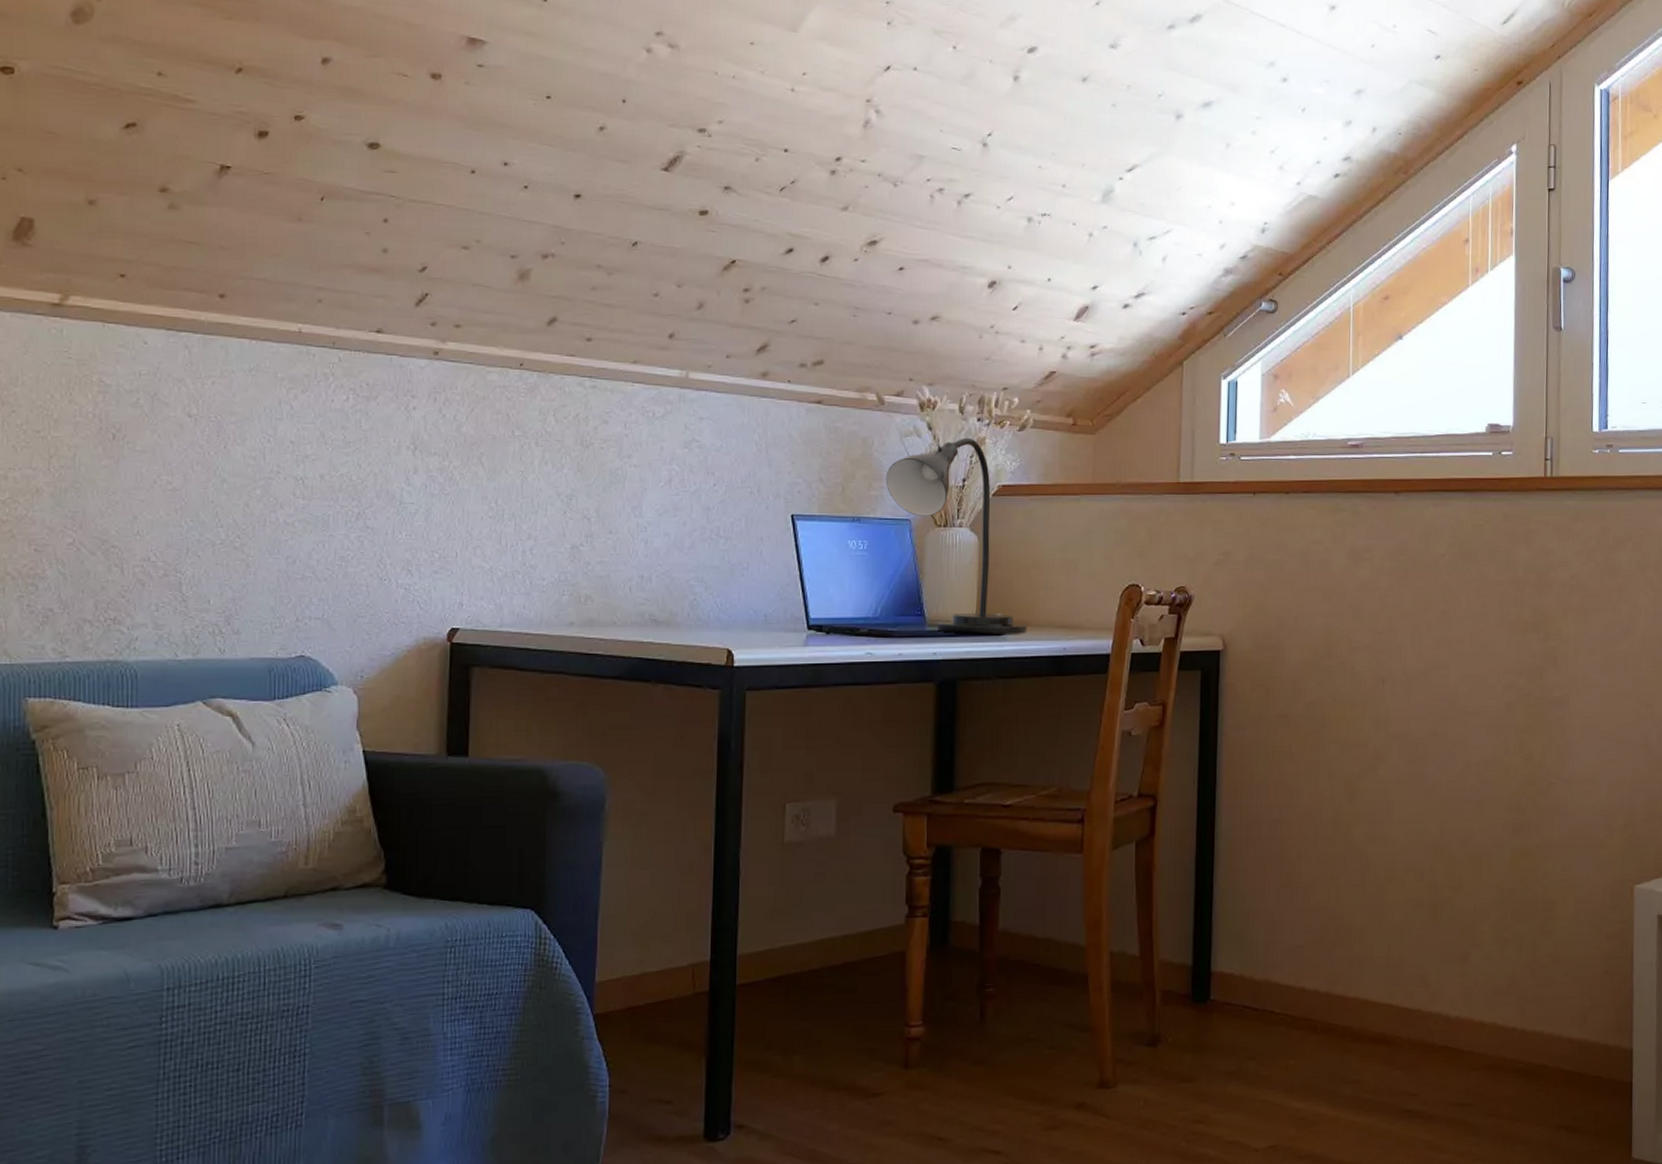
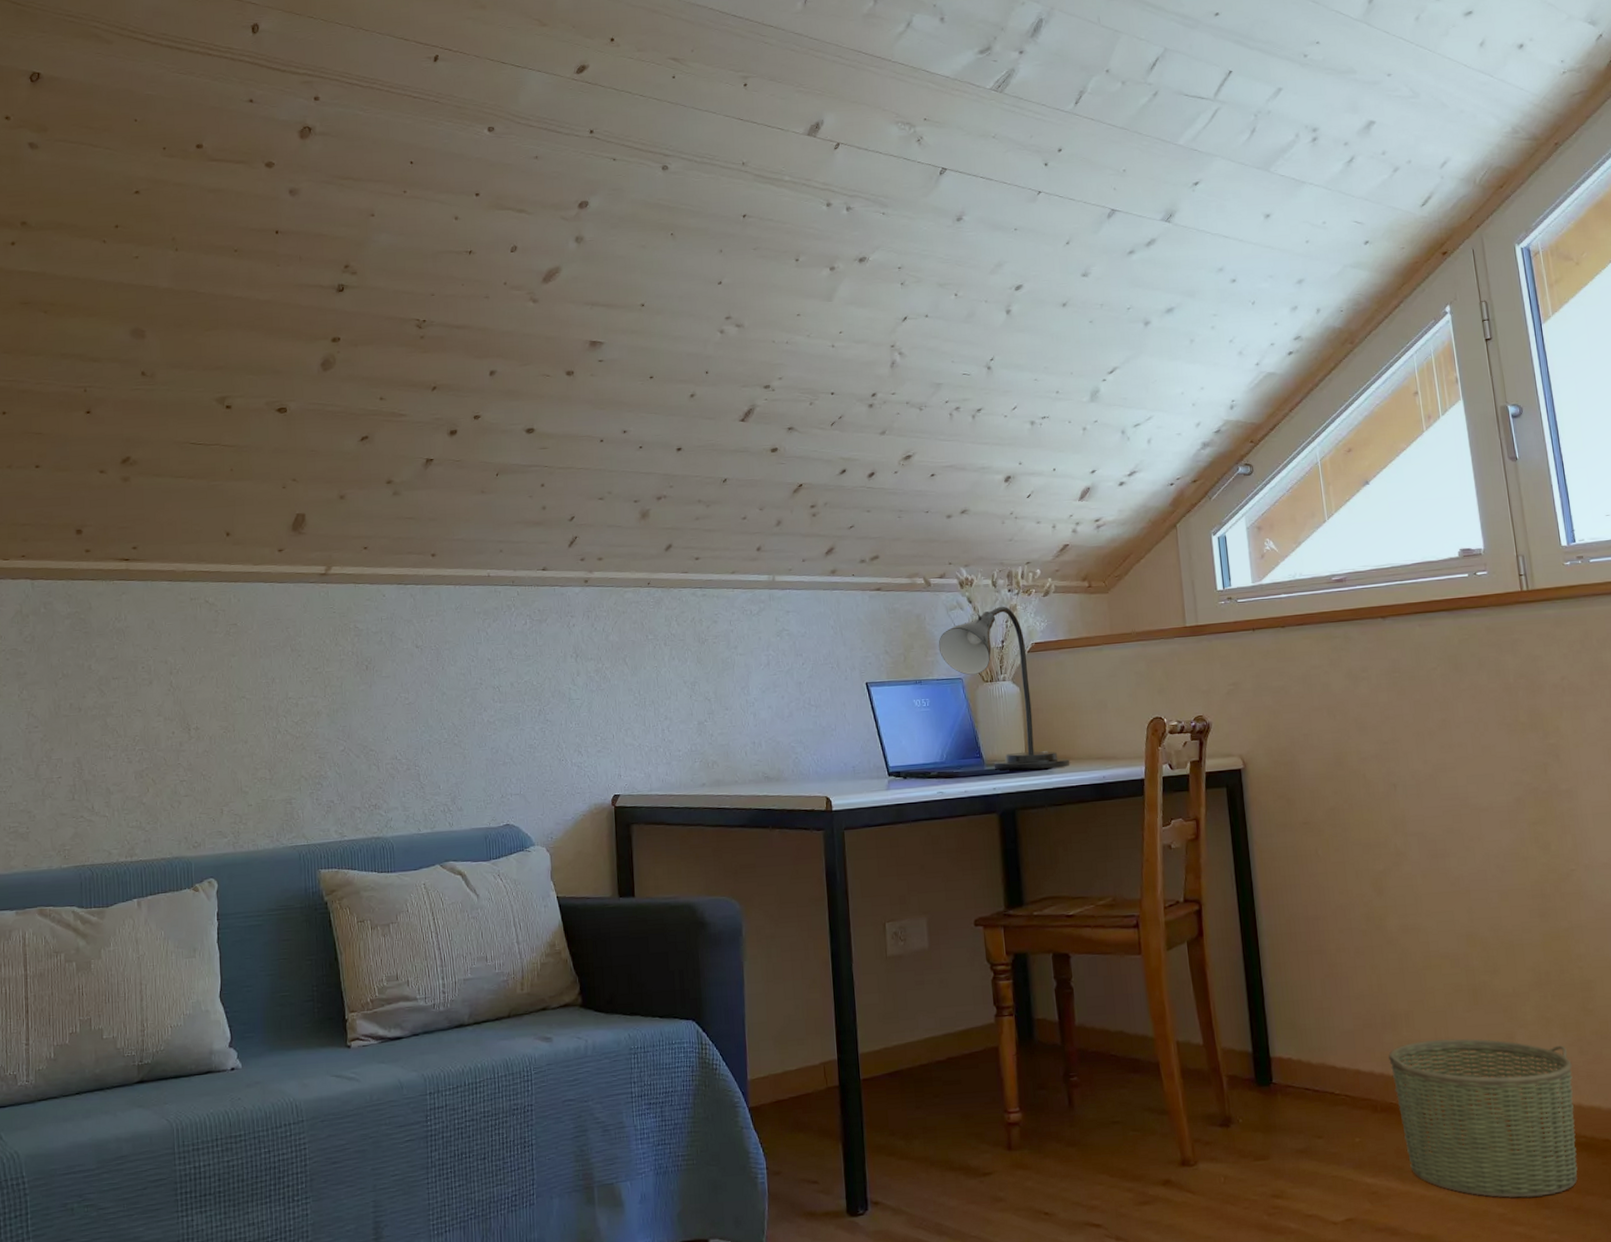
basket: none [1336,957,1522,1125] -> present [1388,1038,1578,1198]

